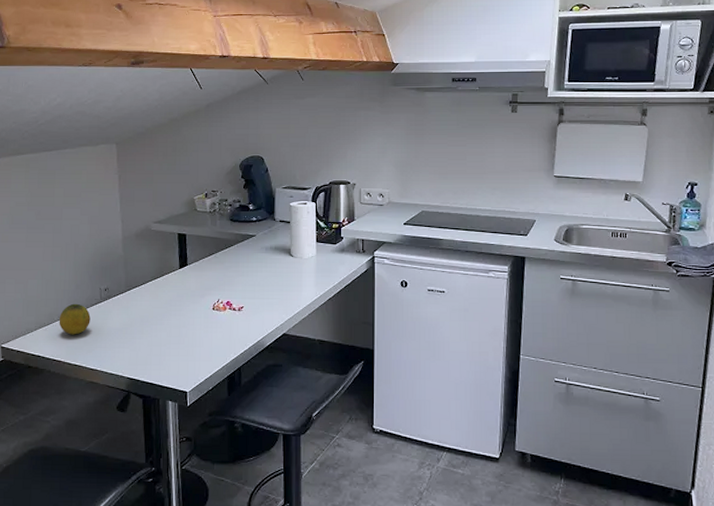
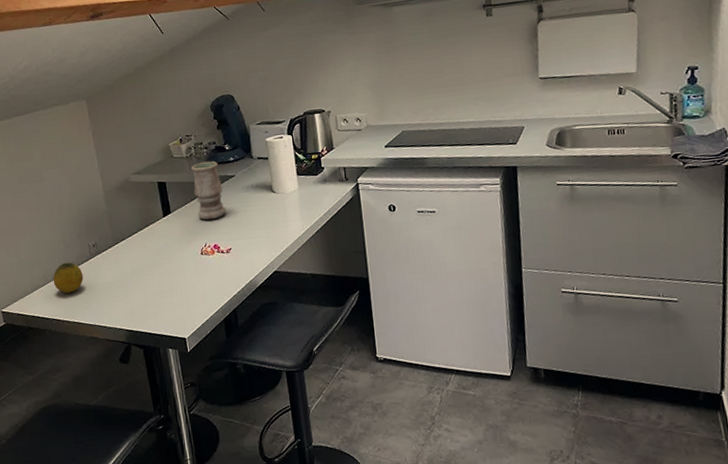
vase: none [213,218,243,277] -> present [191,161,227,220]

